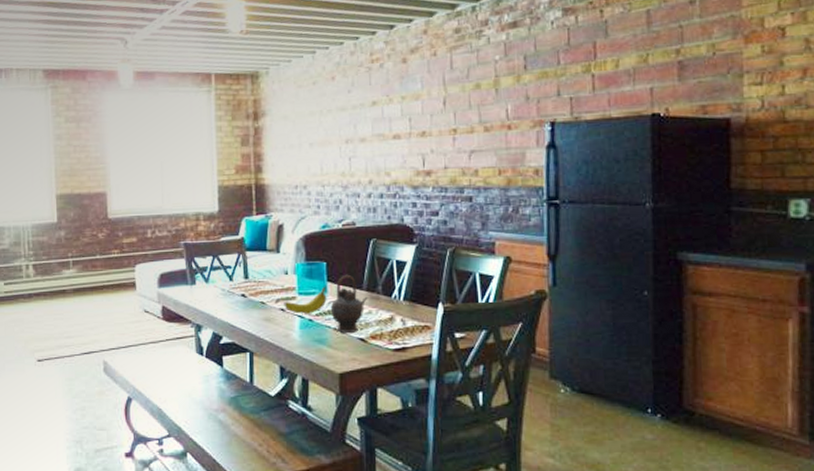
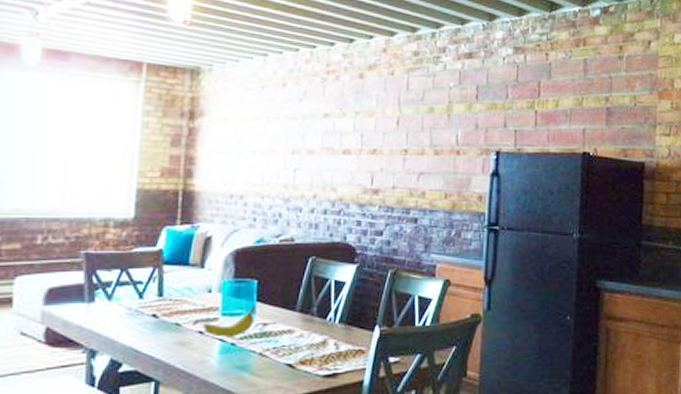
teapot: present [330,274,368,333] -> none [257,294,301,358]

